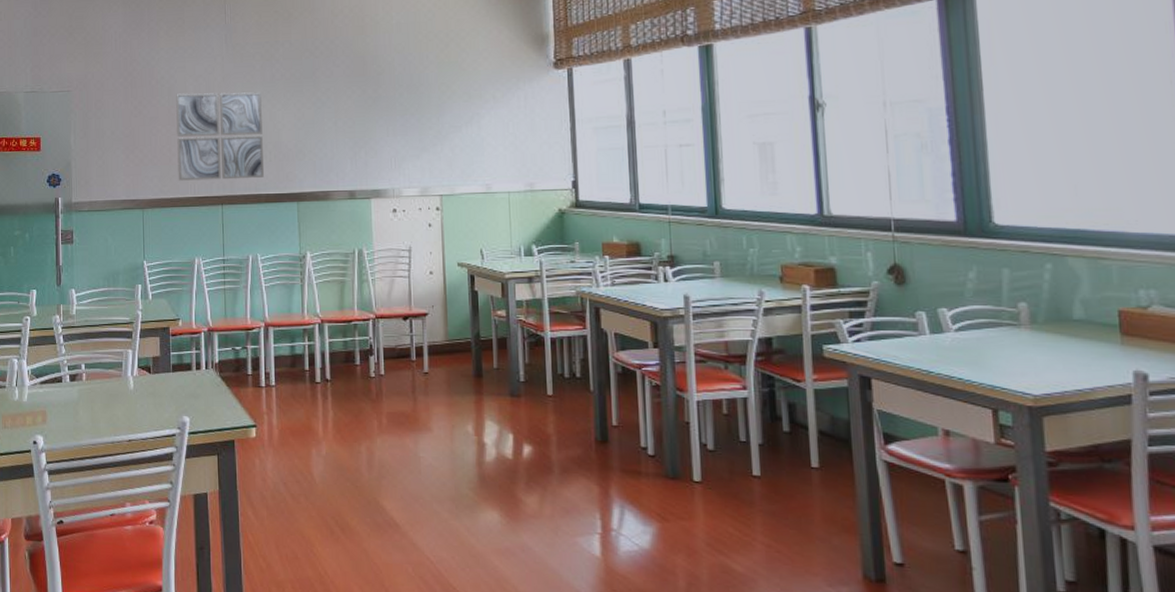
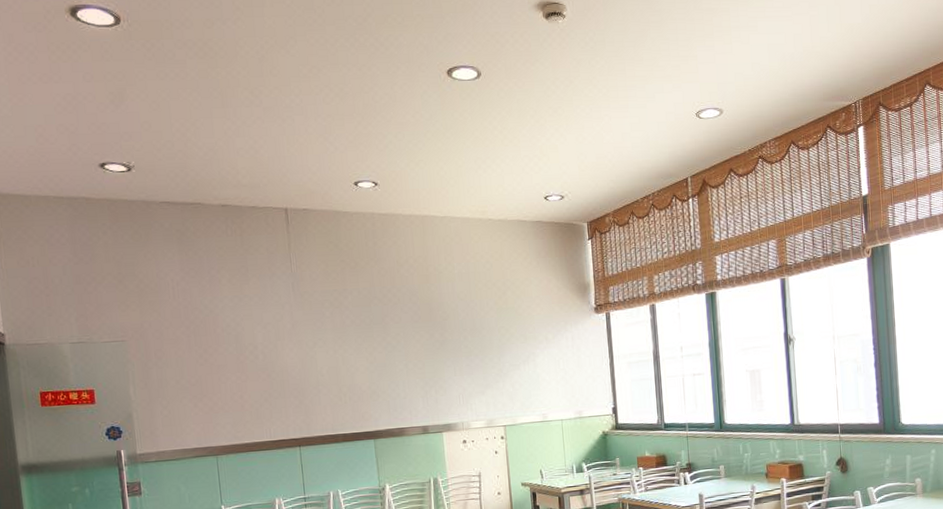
wall art: present [176,92,264,181] -> none [244,338,340,426]

